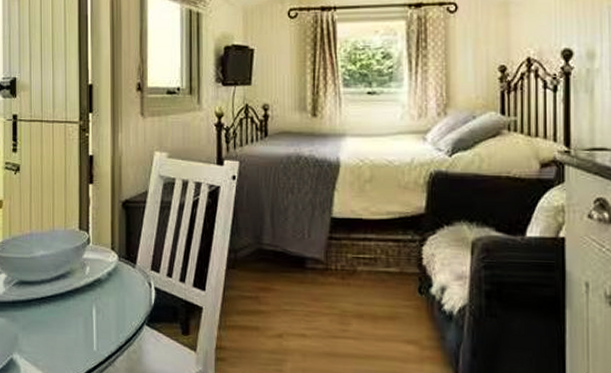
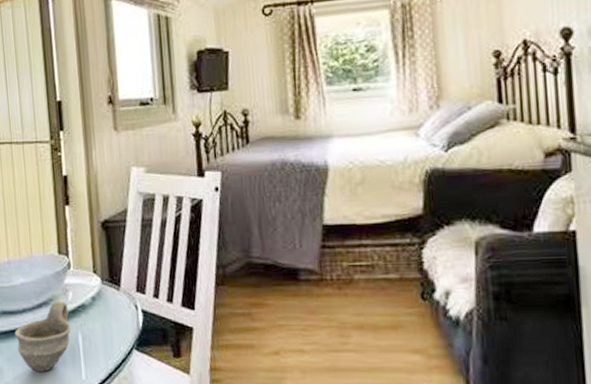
cup: none [32,274,86,341] -> present [15,301,71,371]

